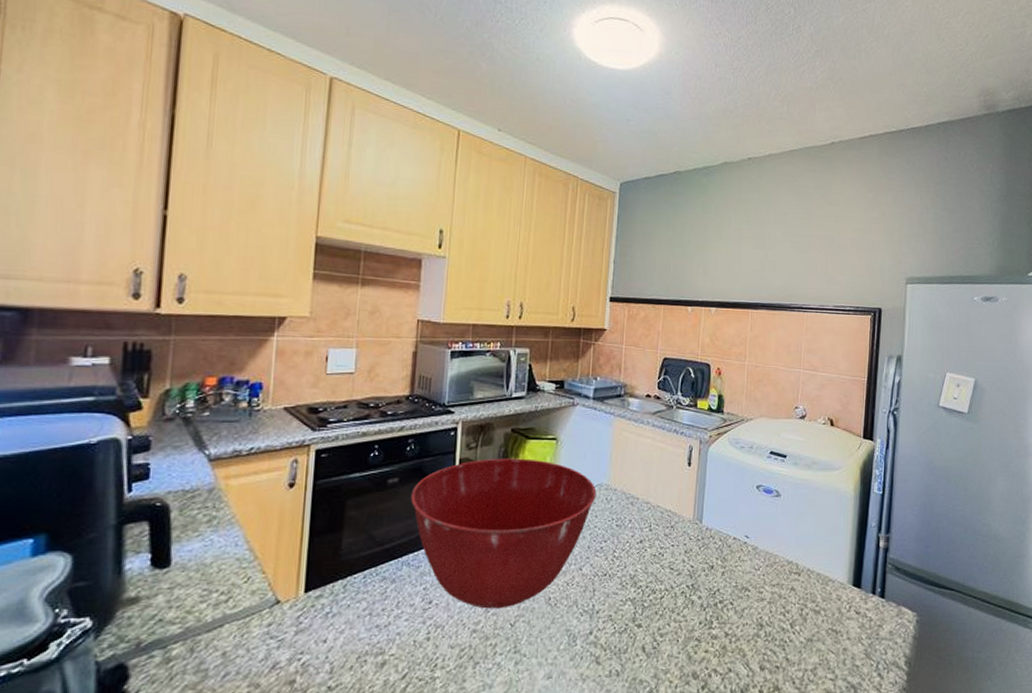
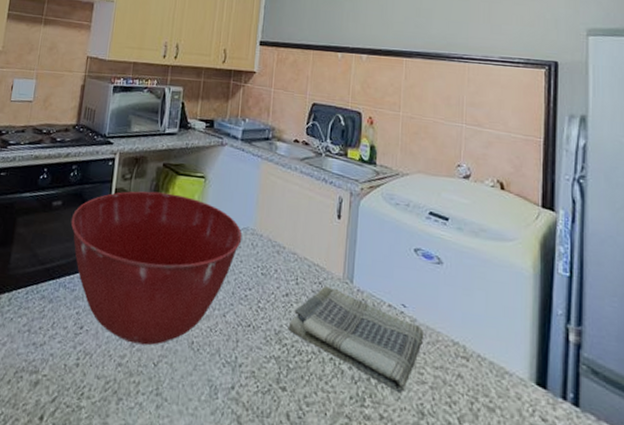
dish towel: none [642,529,764,611] -> present [288,286,425,392]

